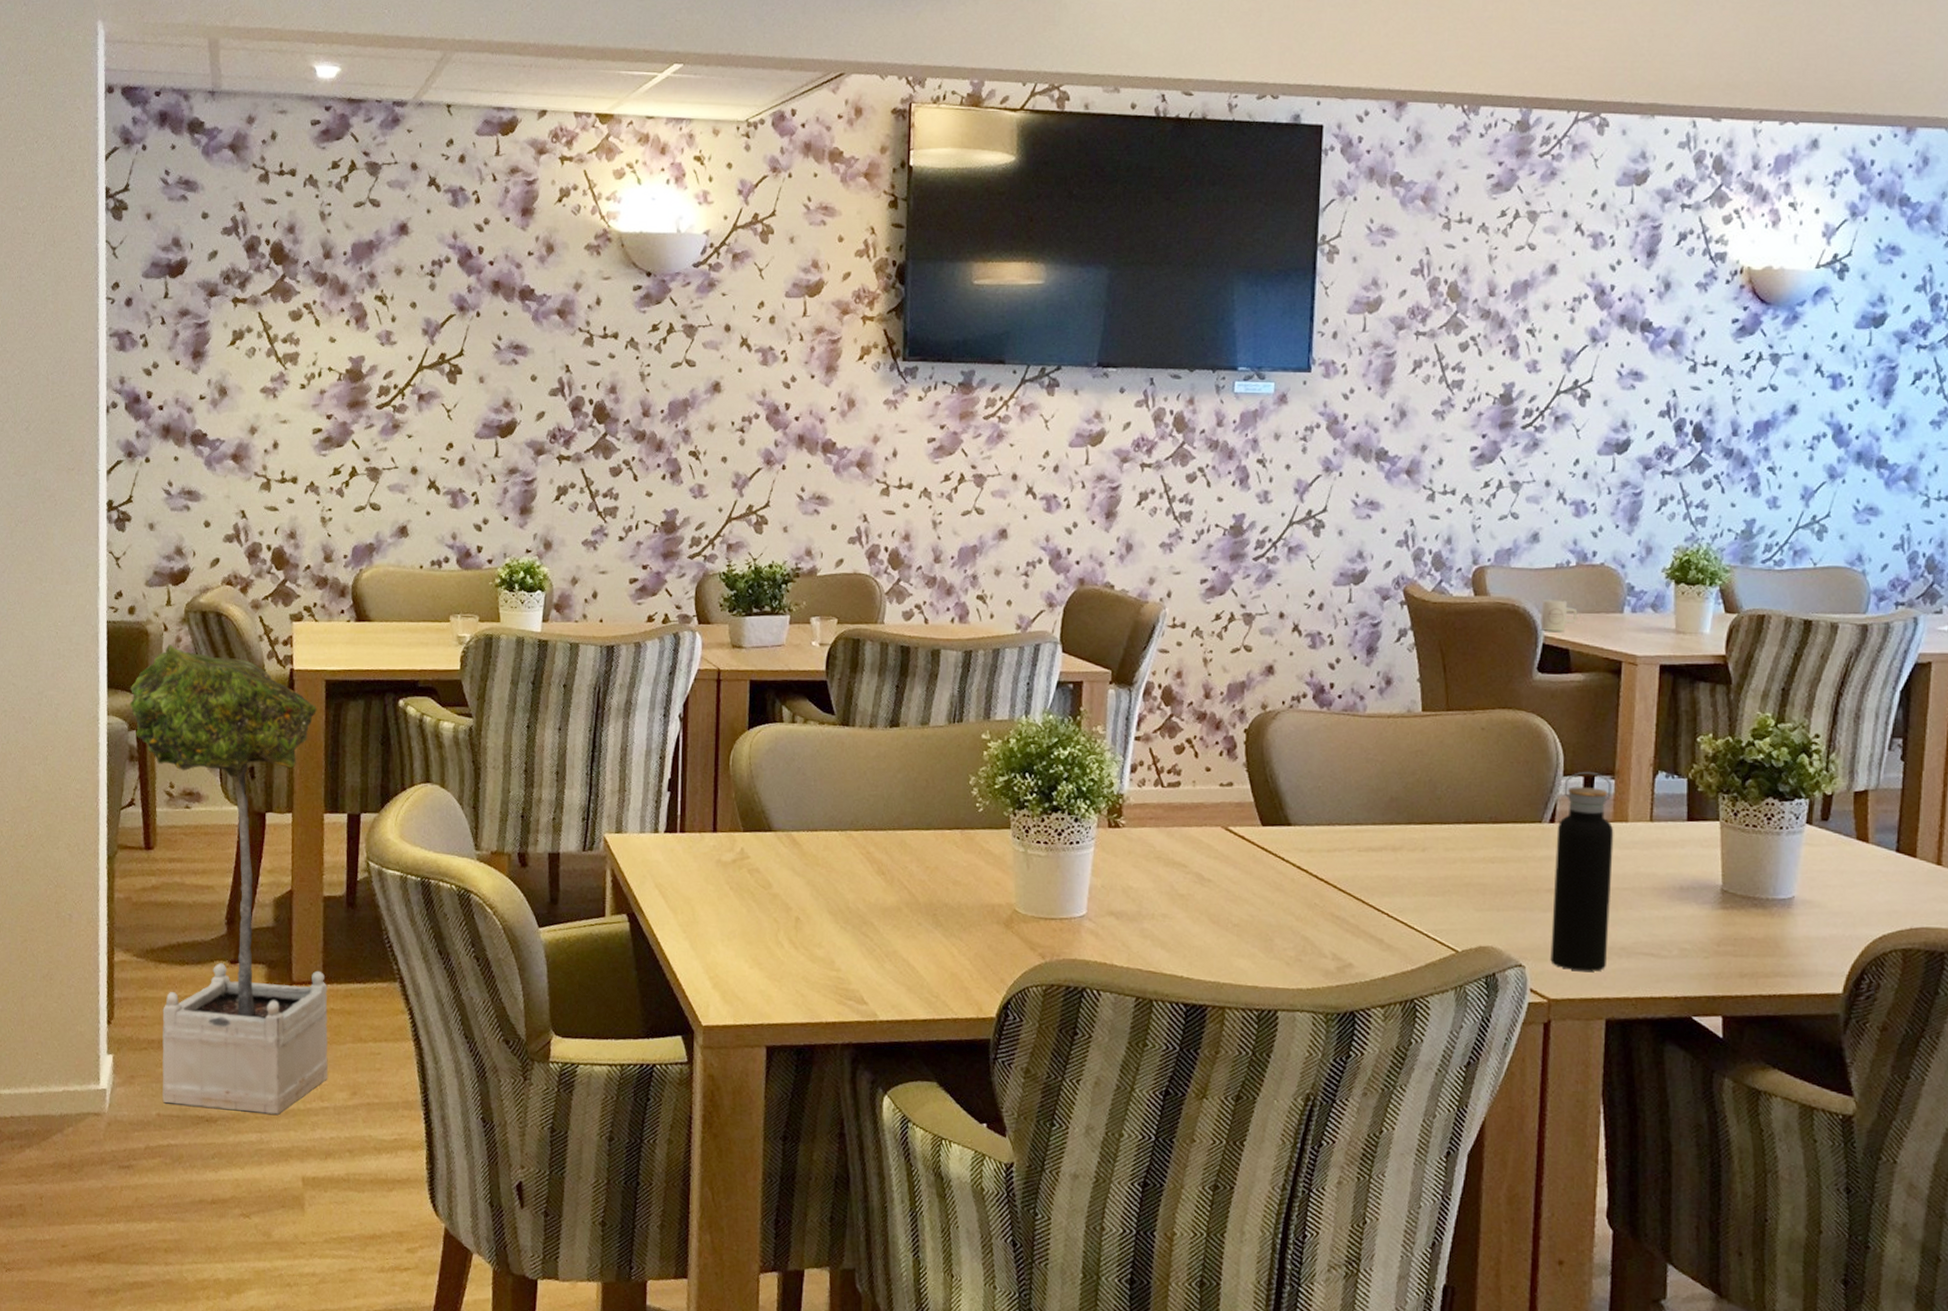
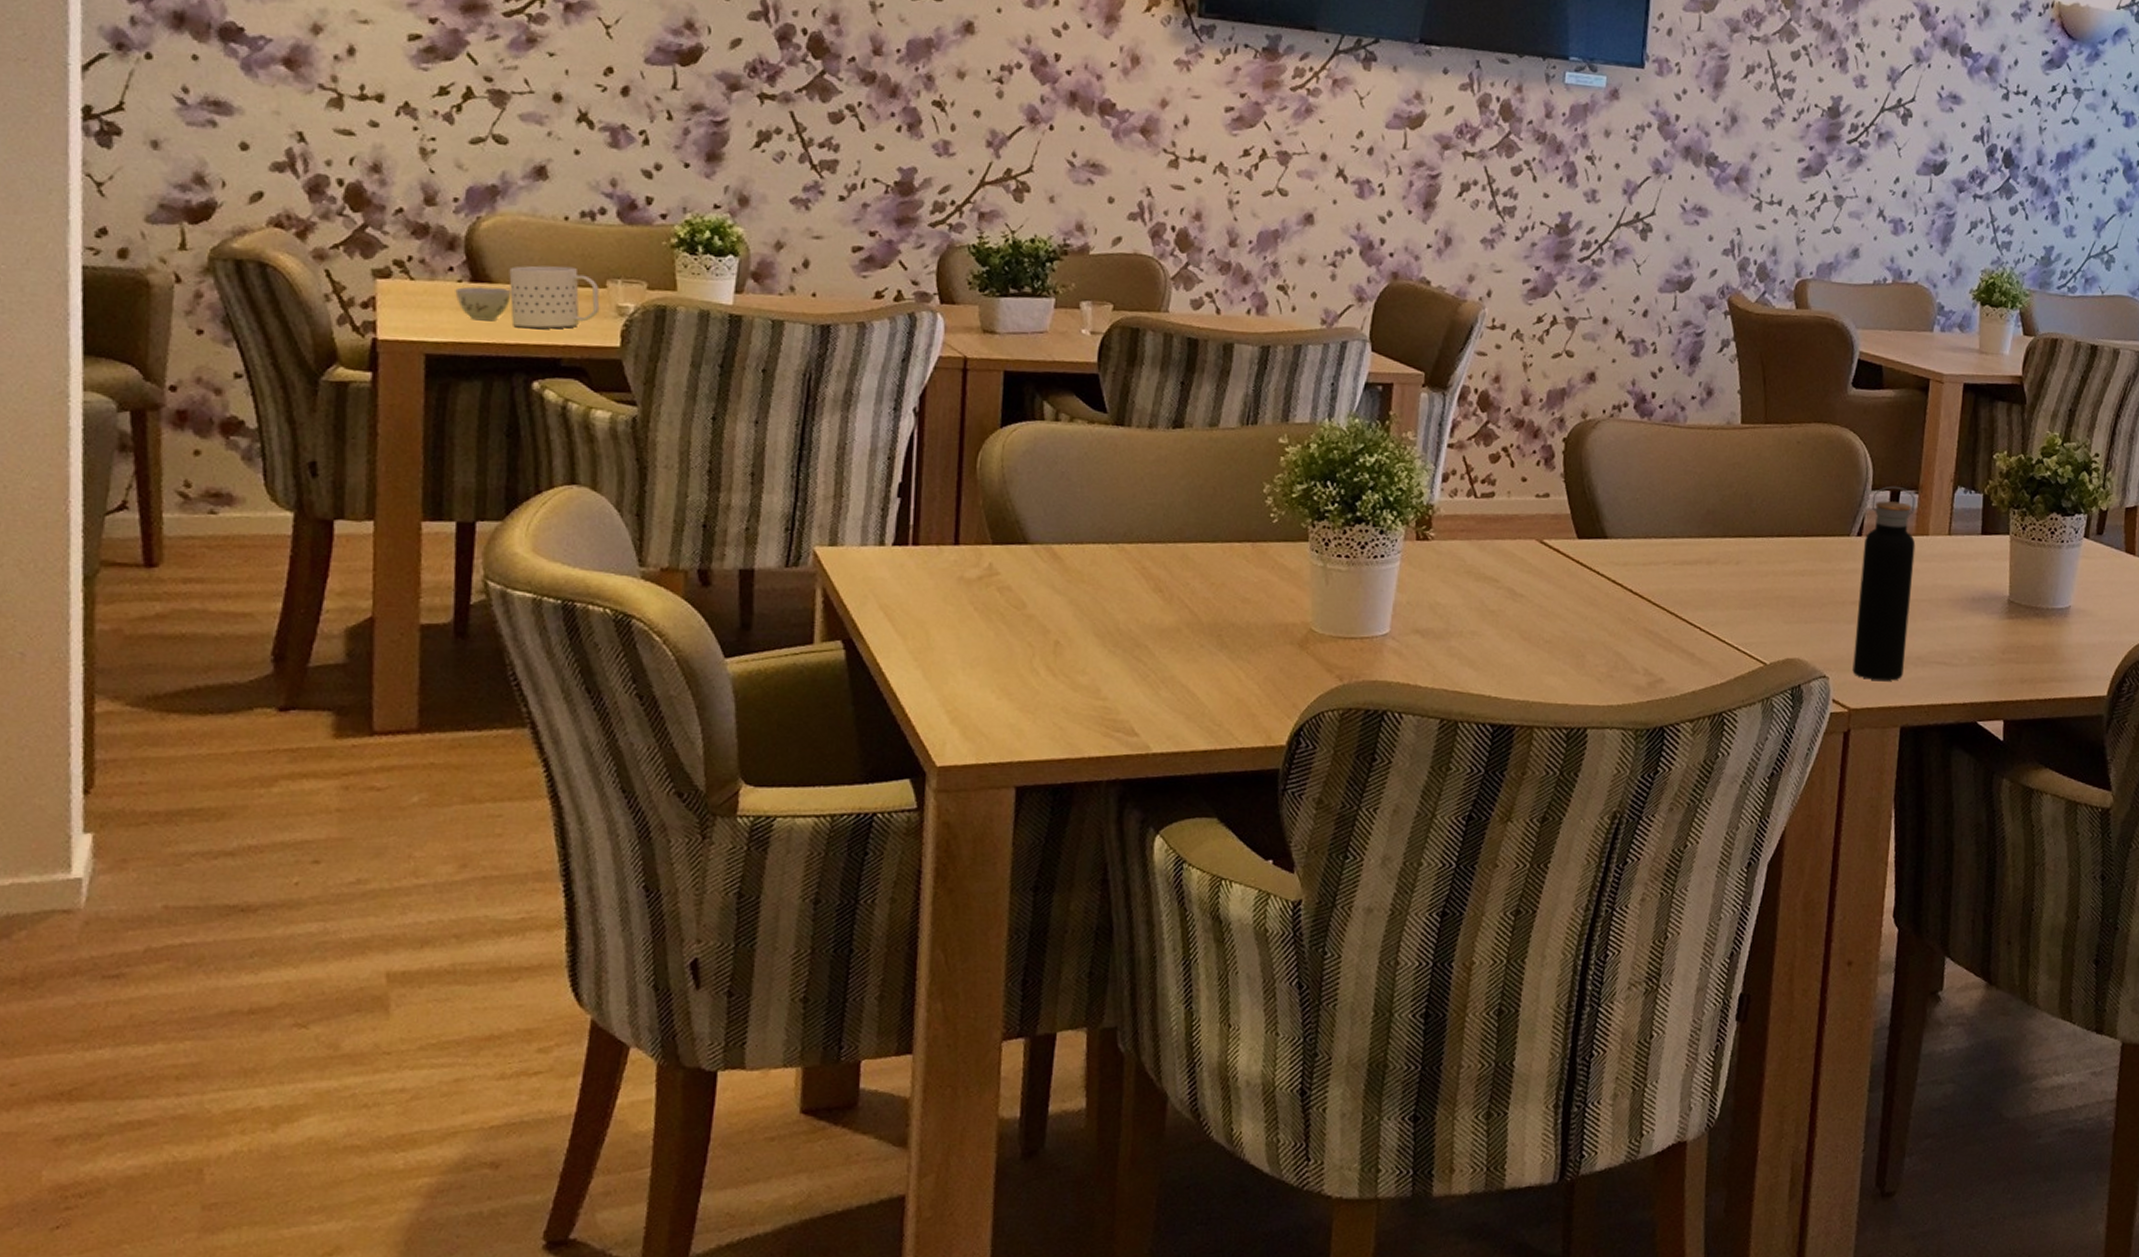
potted tree: present [129,644,329,1115] -> none [119,301,426,897]
teacup: none [345,625,384,652] -> present [455,286,512,321]
mug: none [382,605,446,658] -> present [509,265,600,330]
mug: present [1540,600,1578,632] -> none [1857,315,1892,348]

